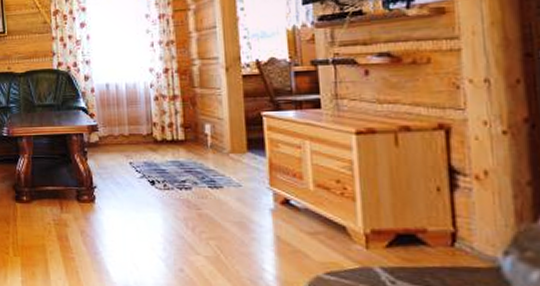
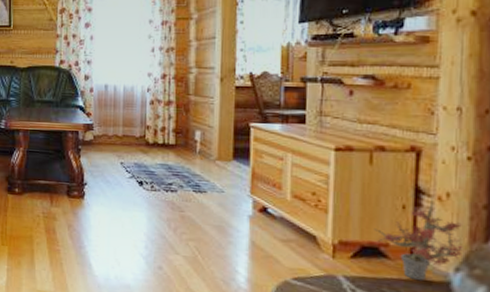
potted plant: none [408,175,512,268] -> present [374,196,465,281]

